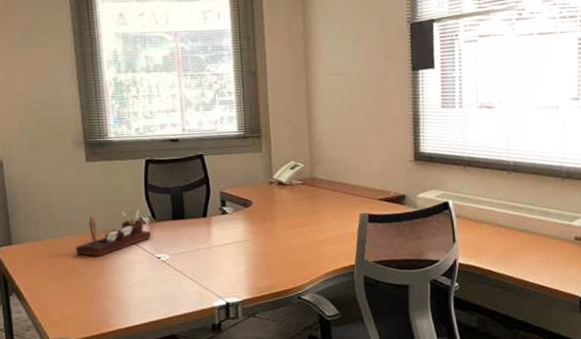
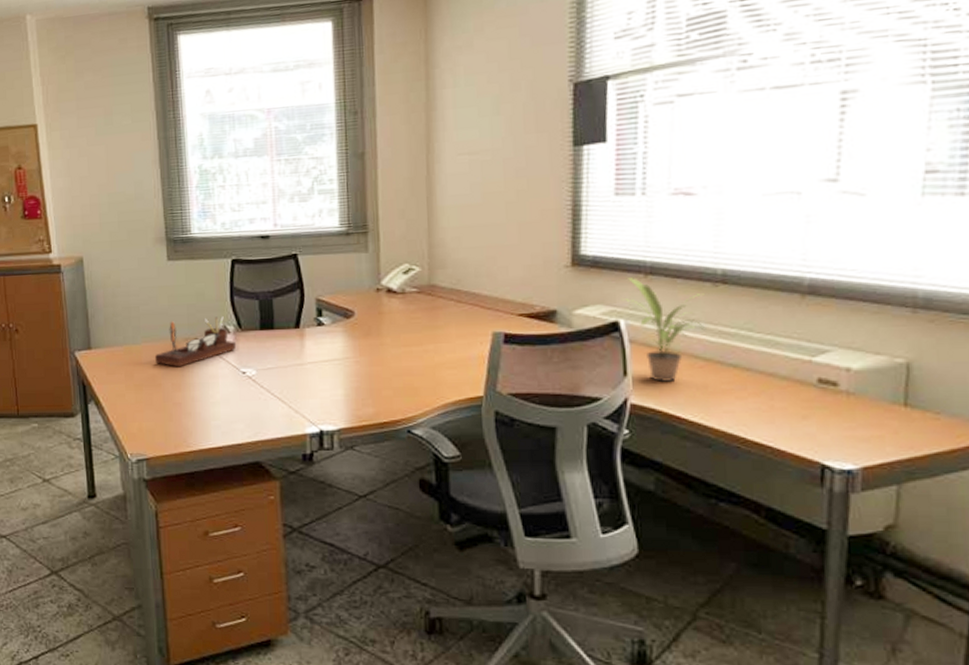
potted plant: none [449,169,505,246] -> present [621,278,706,383]

